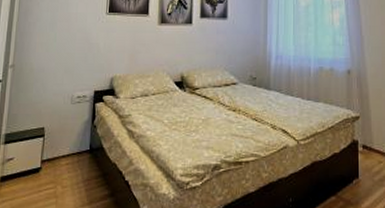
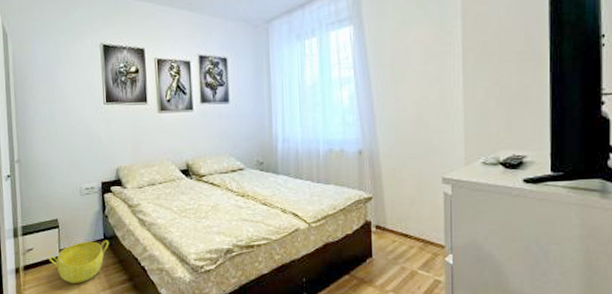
basket: none [28,151,94,198] -> present [48,240,109,283]

